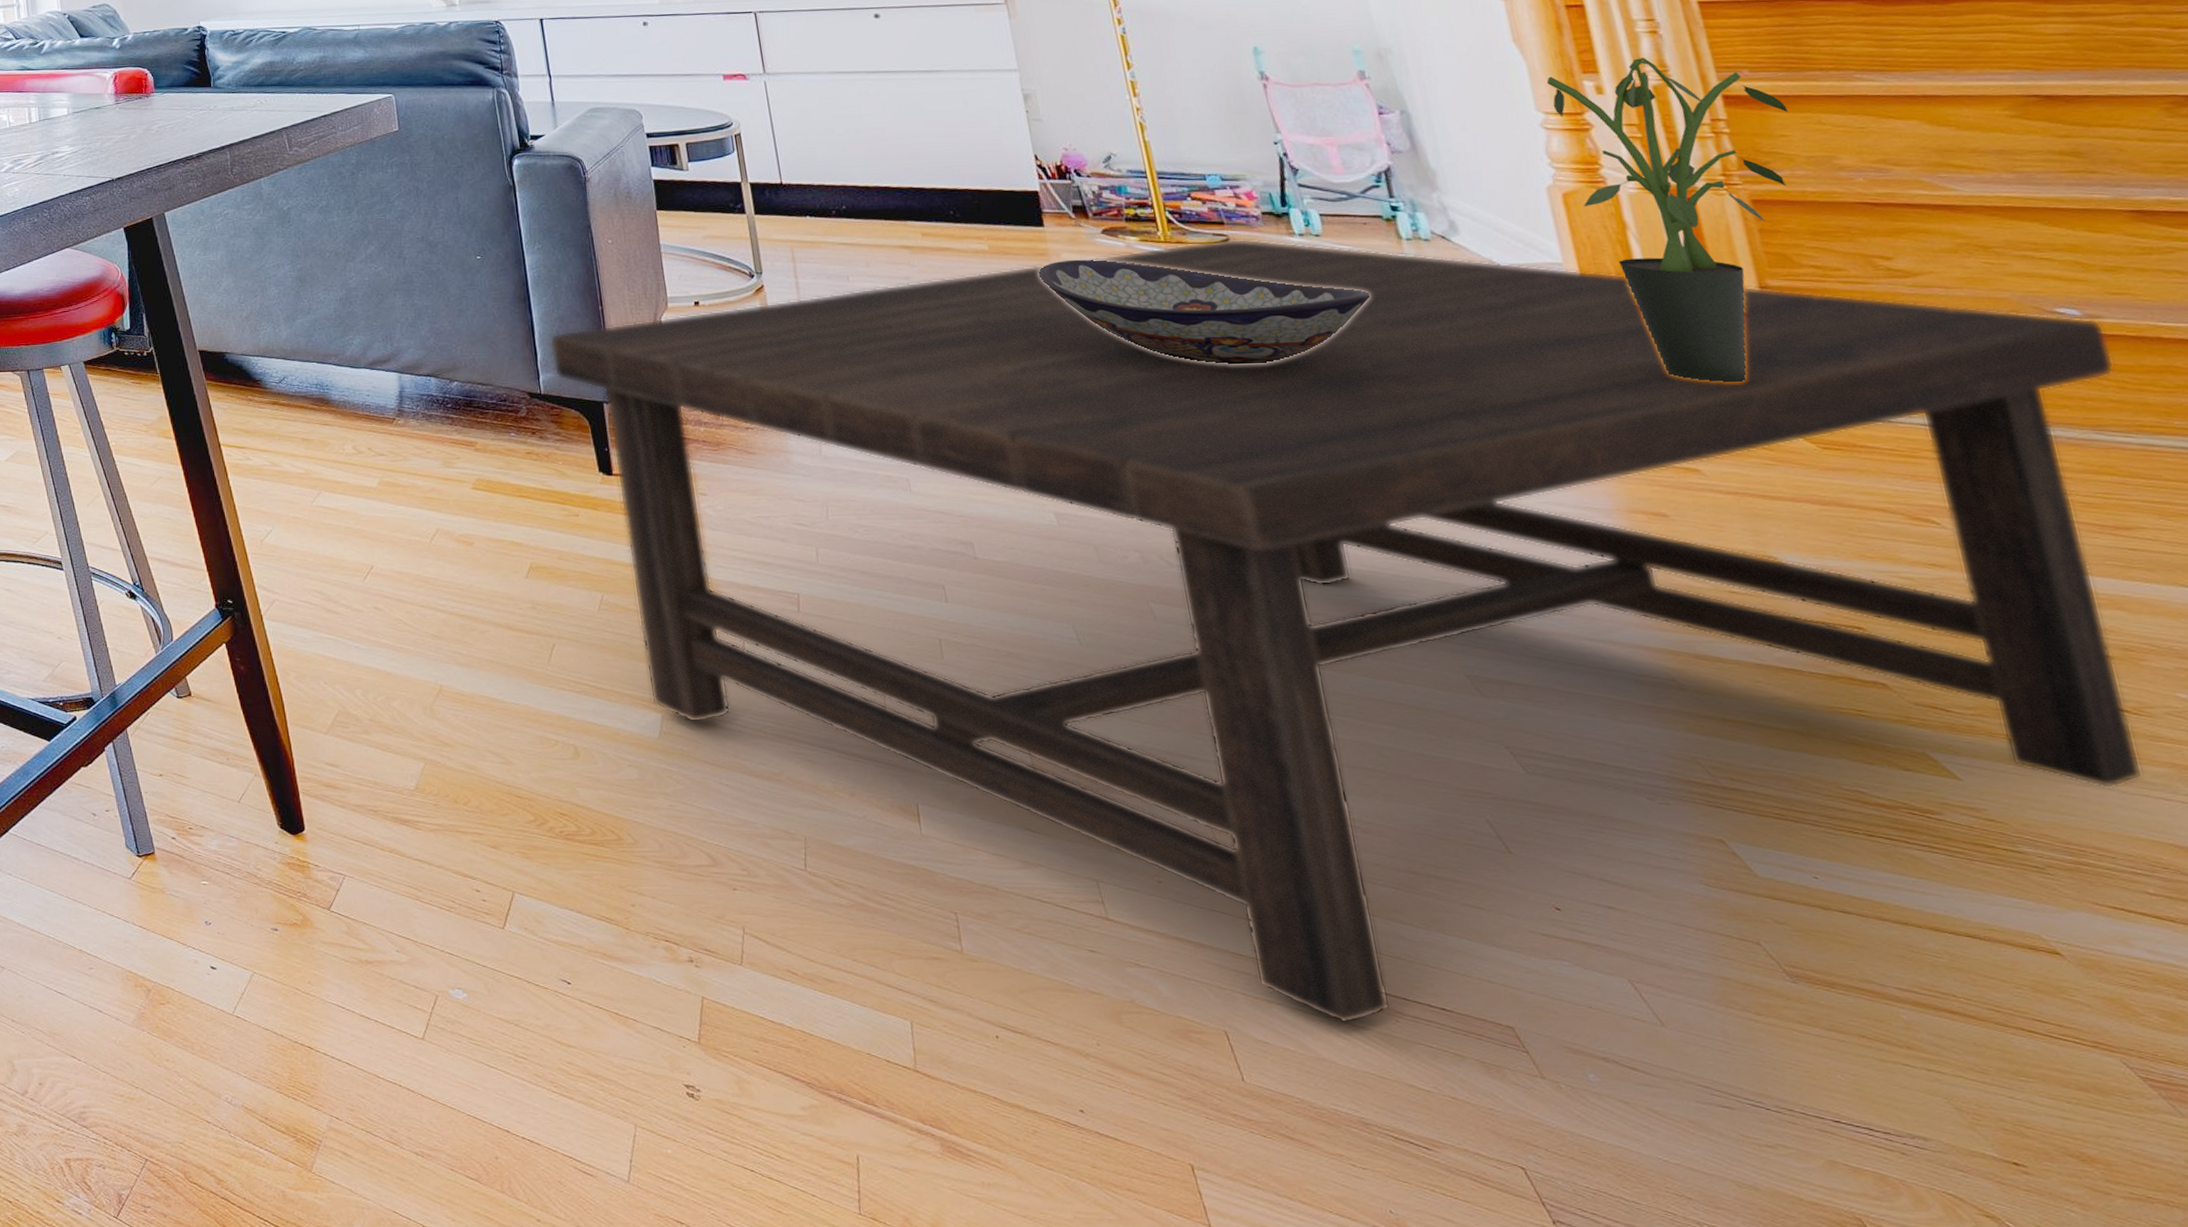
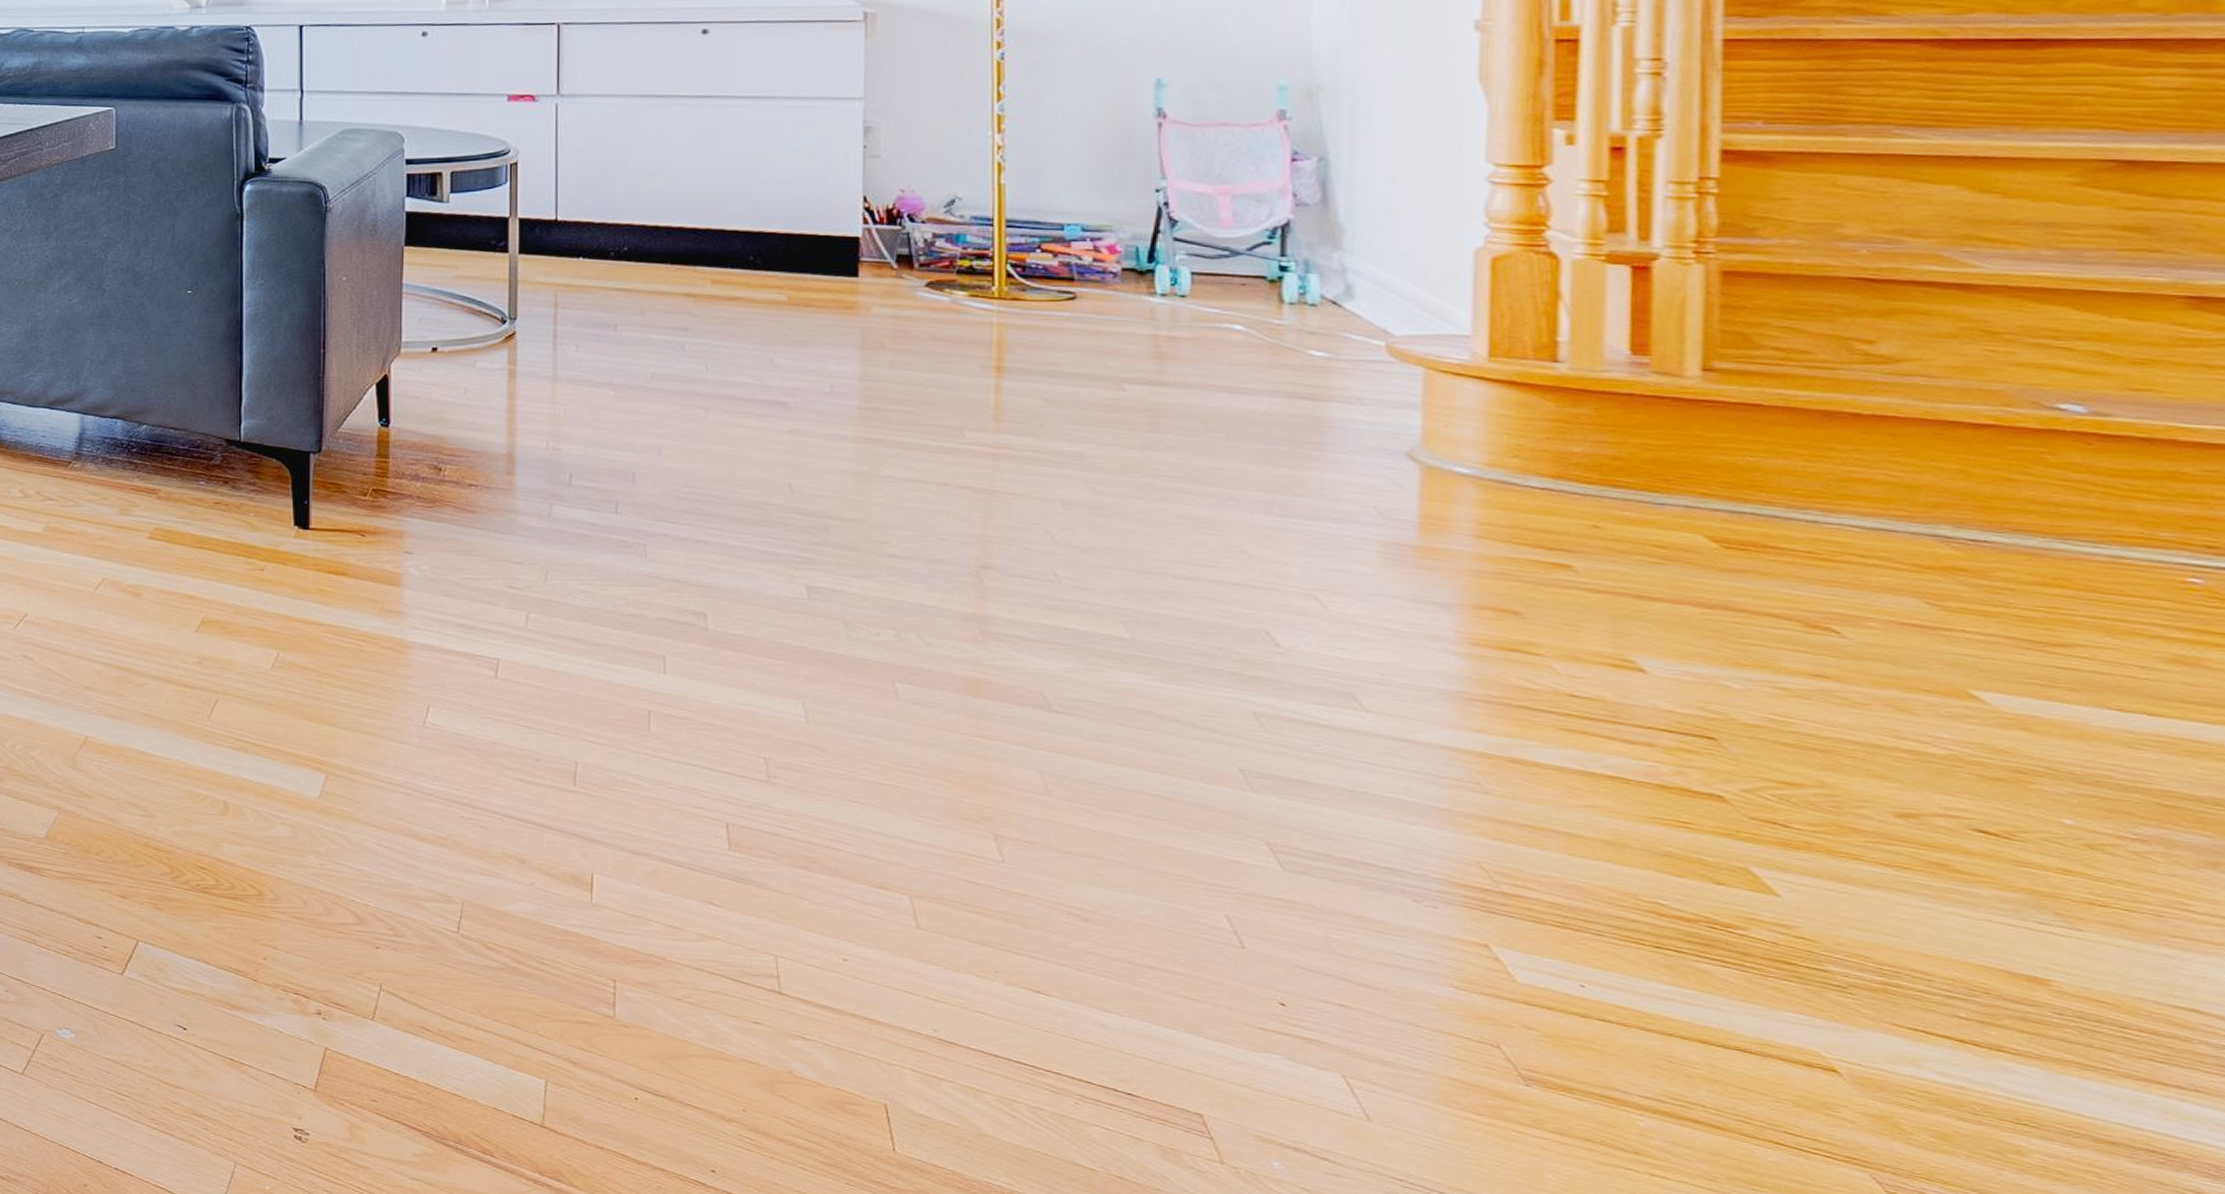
coffee table: present [549,238,2144,1025] -> none [257,297,2110,1104]
decorative bowl: present [1039,259,1371,365] -> none [842,314,1230,436]
potted plant: present [1546,58,1788,382] -> none [1507,104,1798,473]

